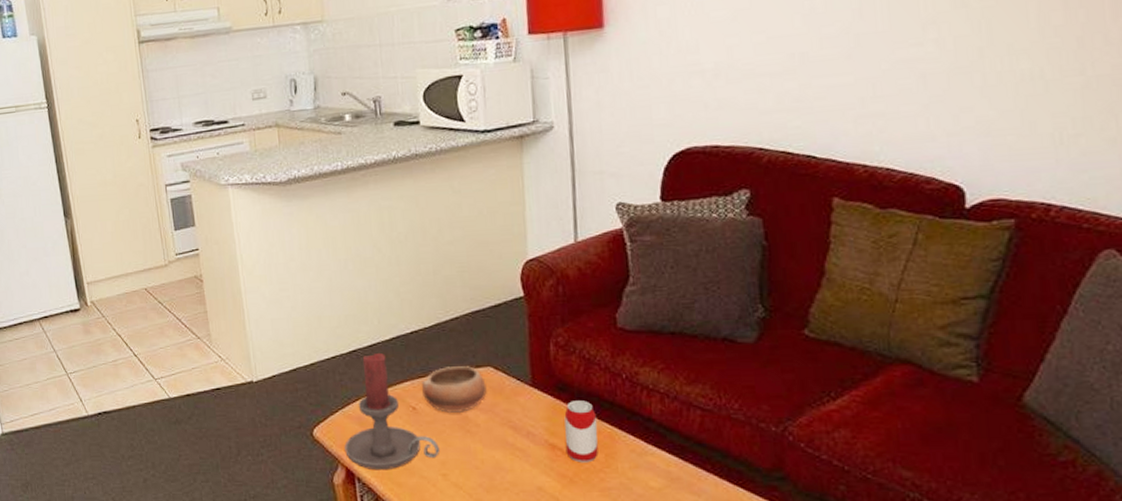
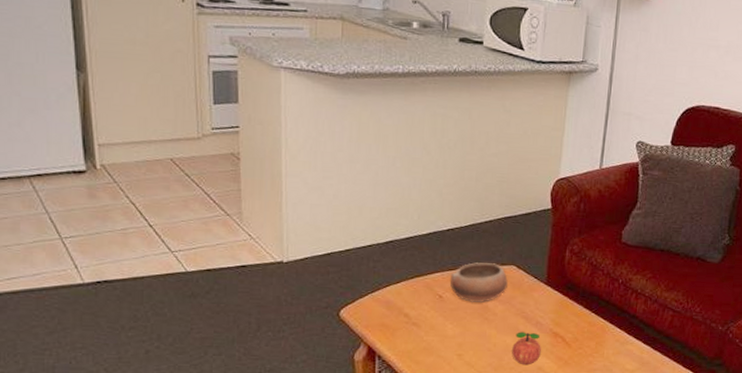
candle holder: present [344,352,441,471] -> none [369,245,459,350]
apple: none [503,445,540,485] -> present [512,332,542,365]
beverage can: present [564,401,599,463] -> none [565,298,594,349]

